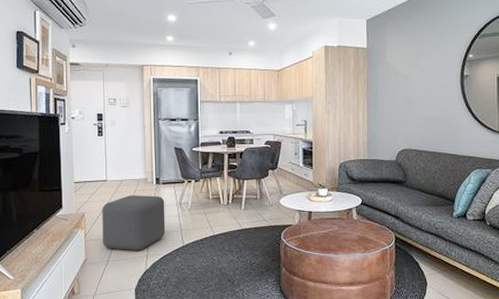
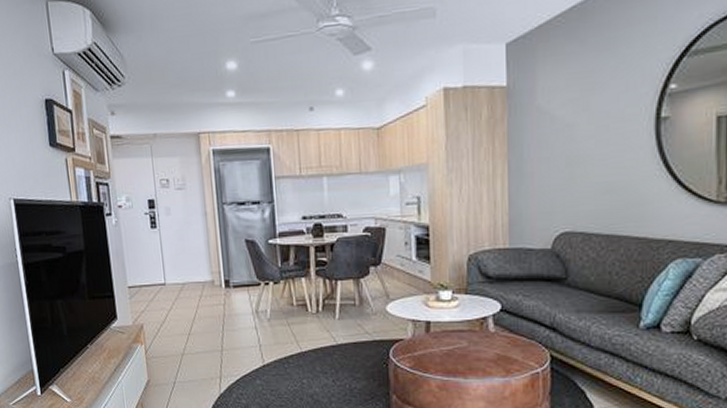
cube: present [102,195,166,251] -> none [162,302,241,371]

